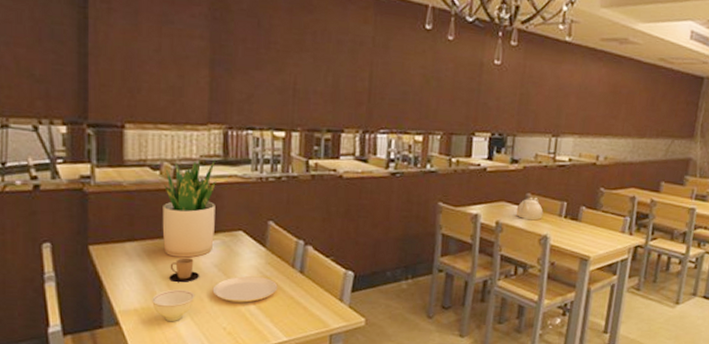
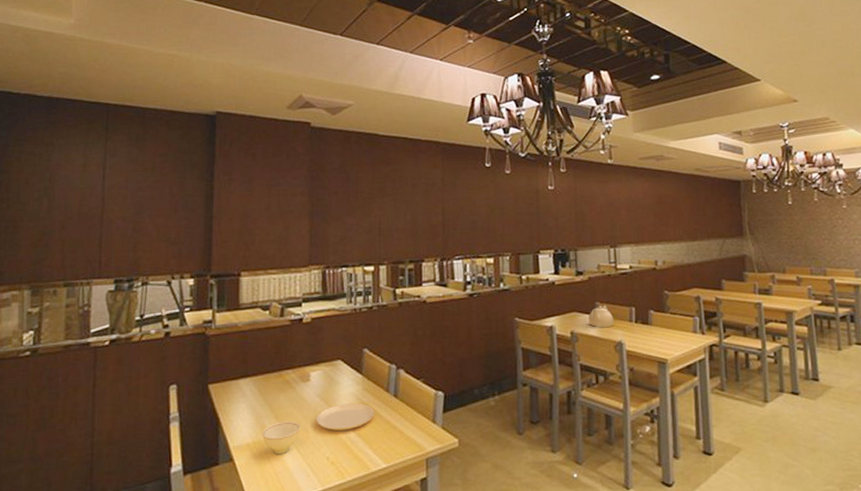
planter: present [162,158,216,258] -> none [271,296,317,390]
cup: present [169,257,199,282] -> none [278,389,304,414]

